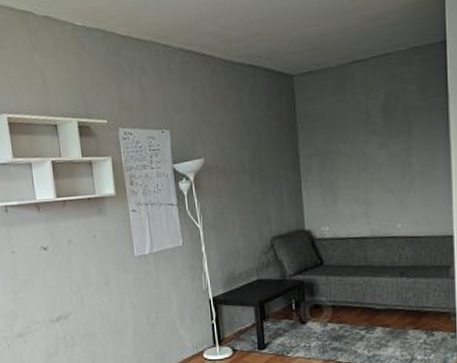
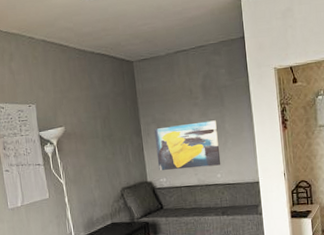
wall art: none [316,153,403,217] -> present [154,120,221,171]

